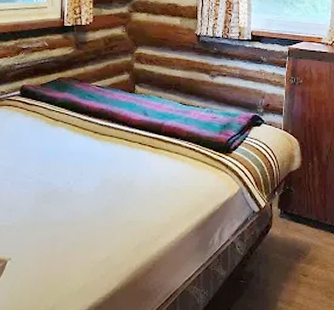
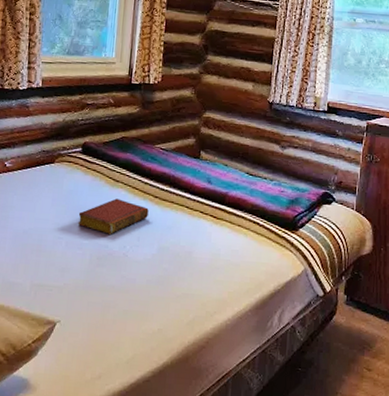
book: none [21,137,89,172] -> present [77,198,149,234]

